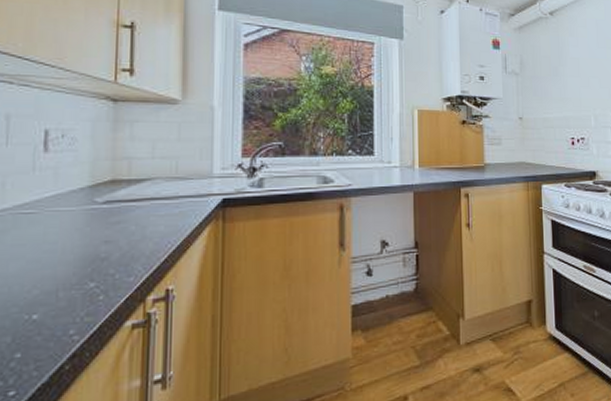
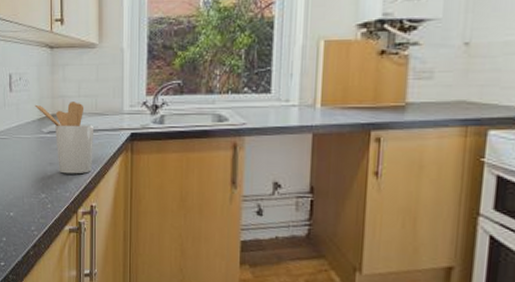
utensil holder: none [85,164,174,253] -> present [35,102,95,174]

